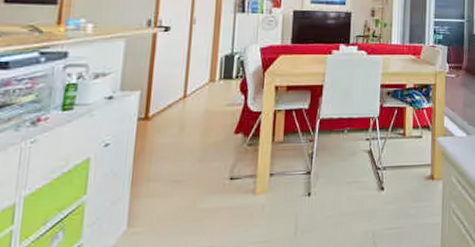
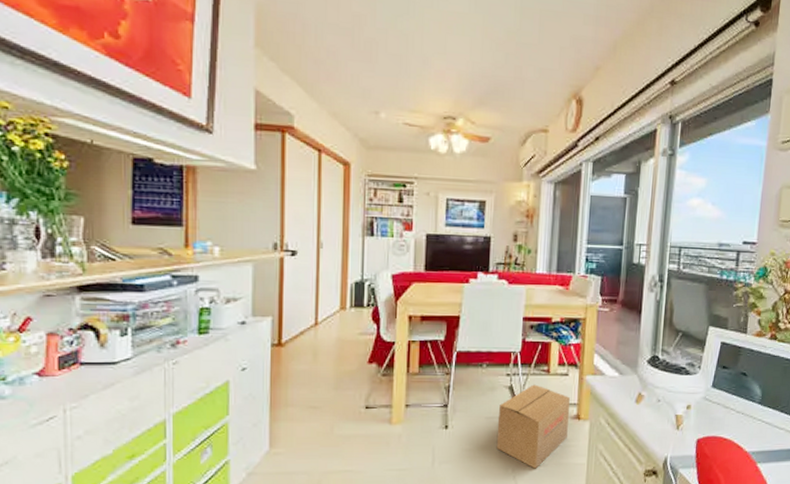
cardboard box: none [357,147,425,232] -> present [496,384,571,469]

